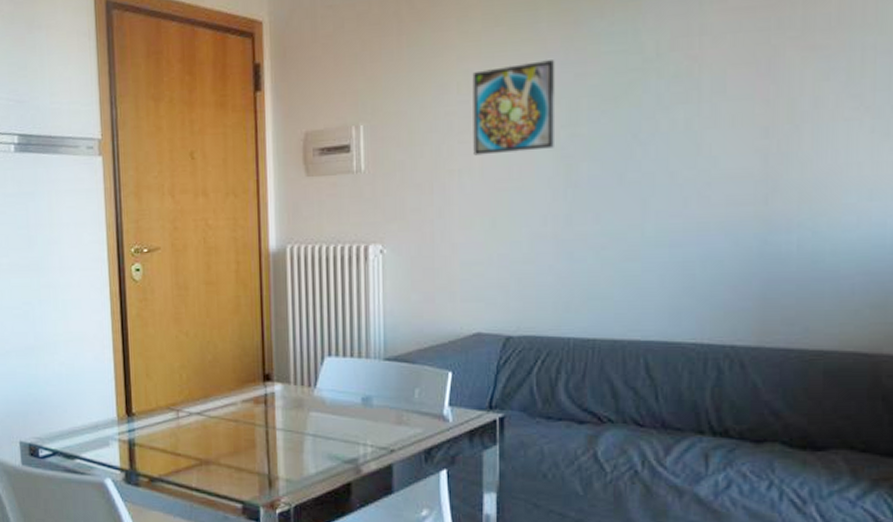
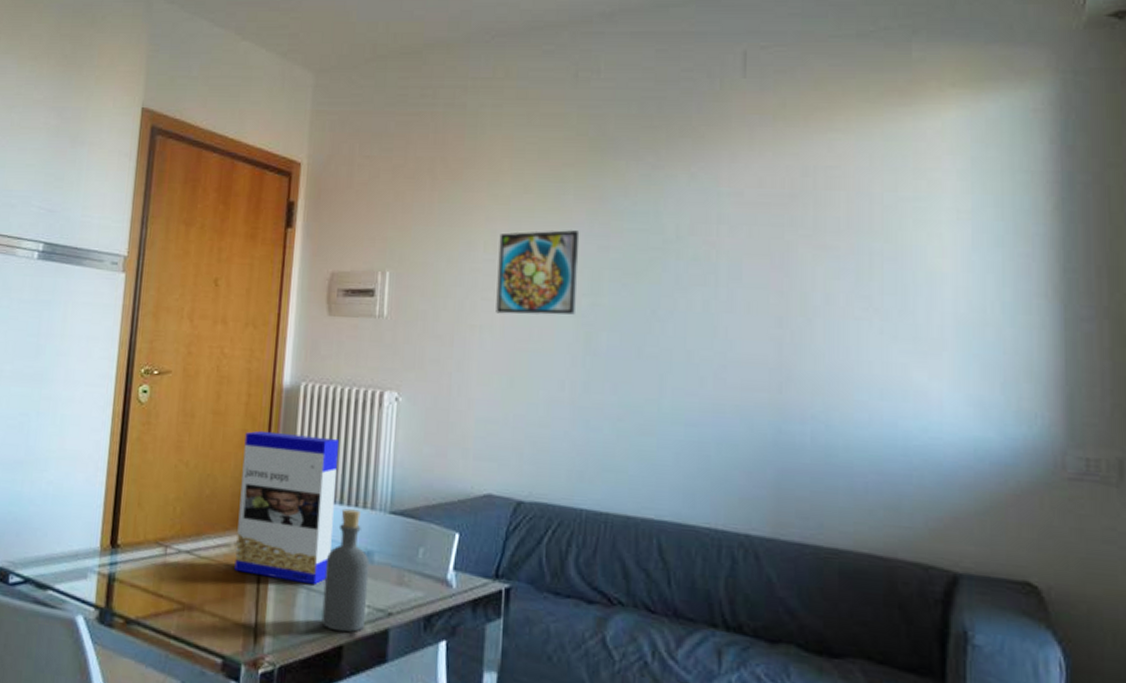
cereal box: none [238,295,331,432] -> present [234,430,338,586]
bottle: none [327,360,370,471] -> present [321,508,370,633]

